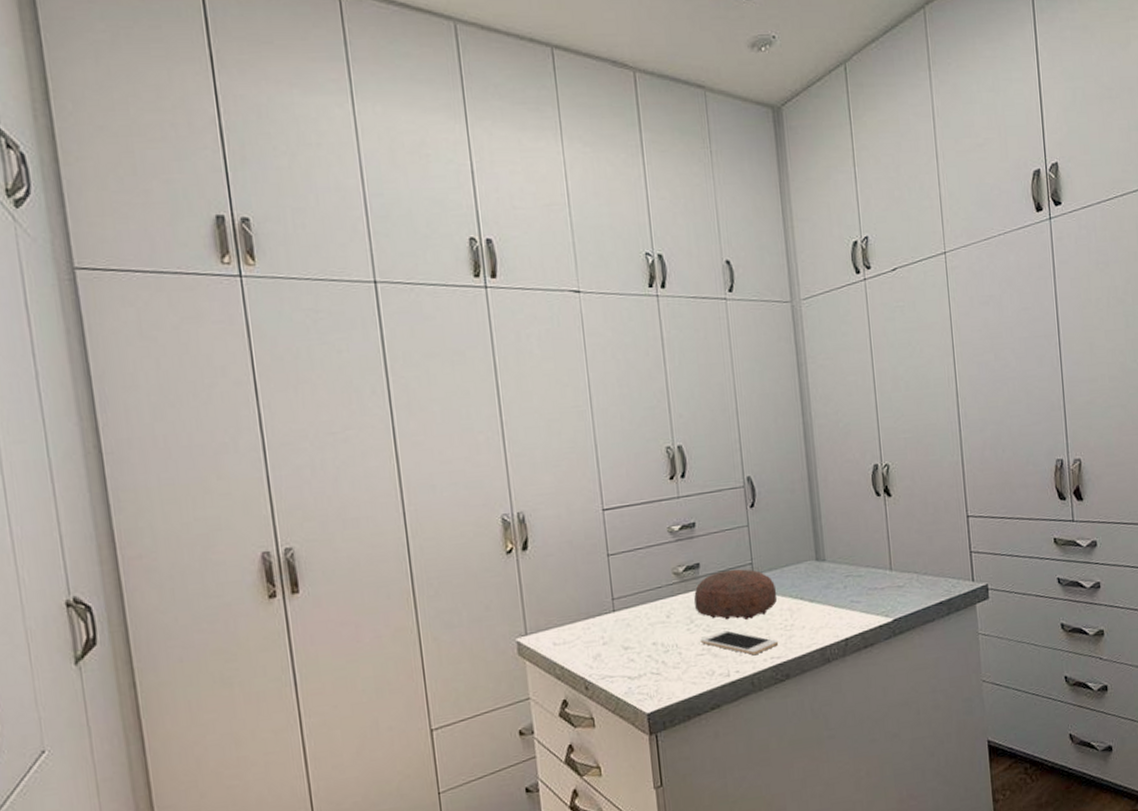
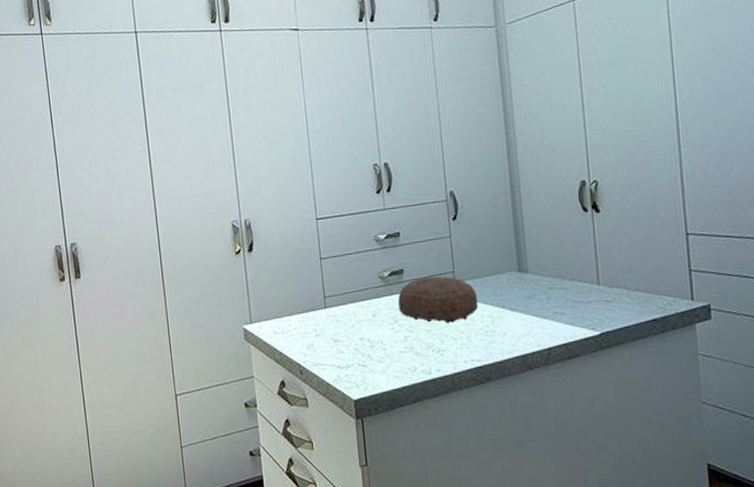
cell phone: present [700,630,779,655] -> none [403,332,480,356]

